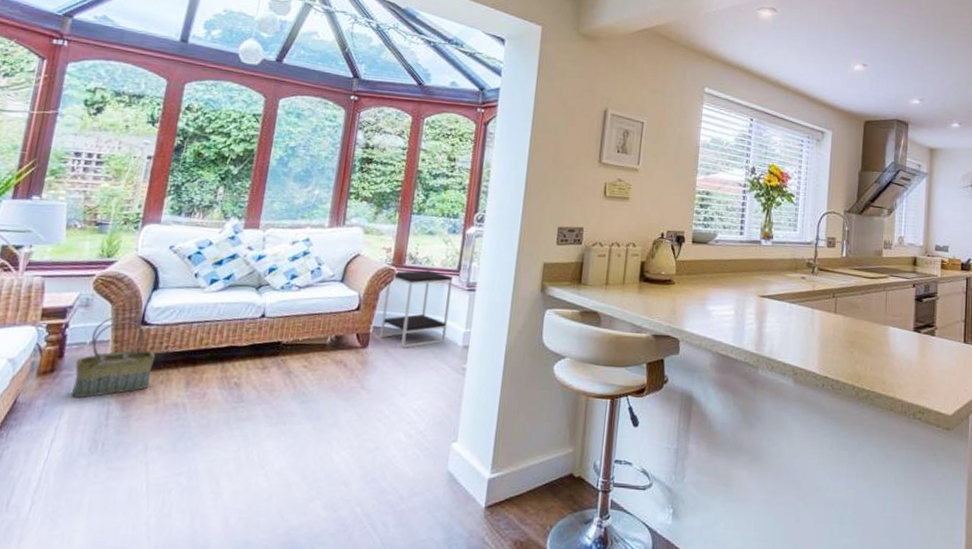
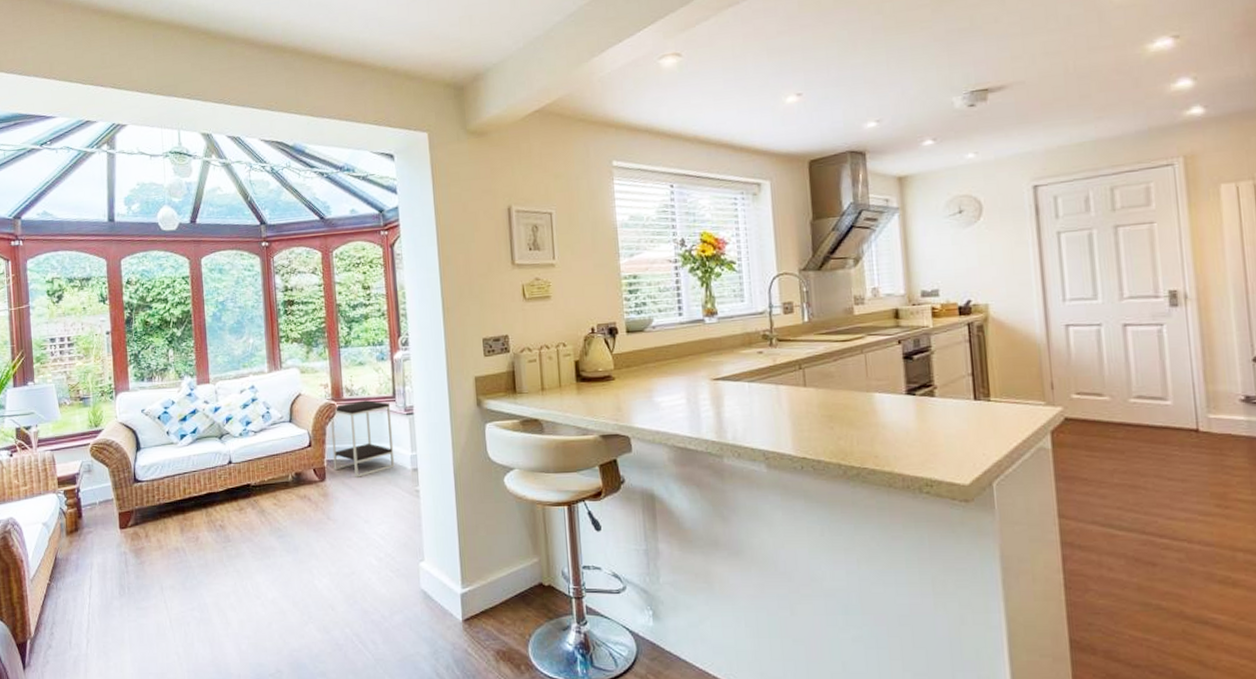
basket: present [71,315,156,399] -> none [93,475,153,551]

